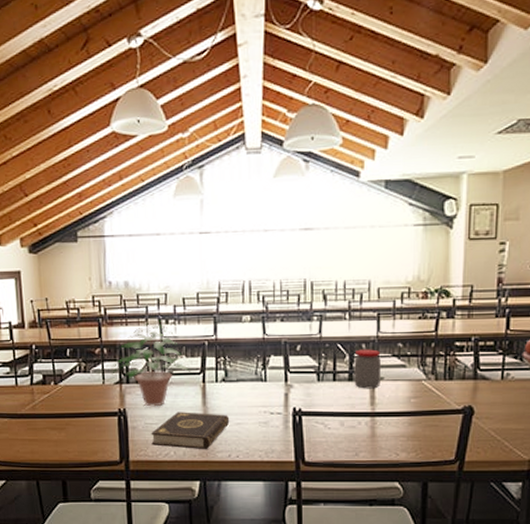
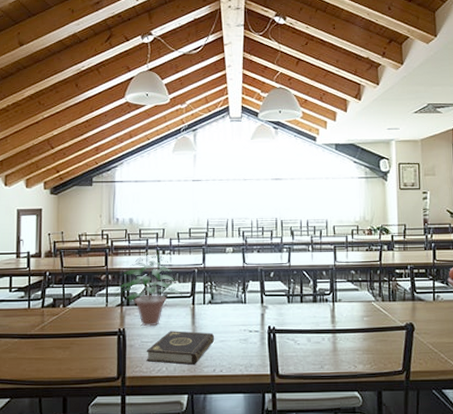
jar: present [354,349,382,389] -> none [317,275,340,309]

